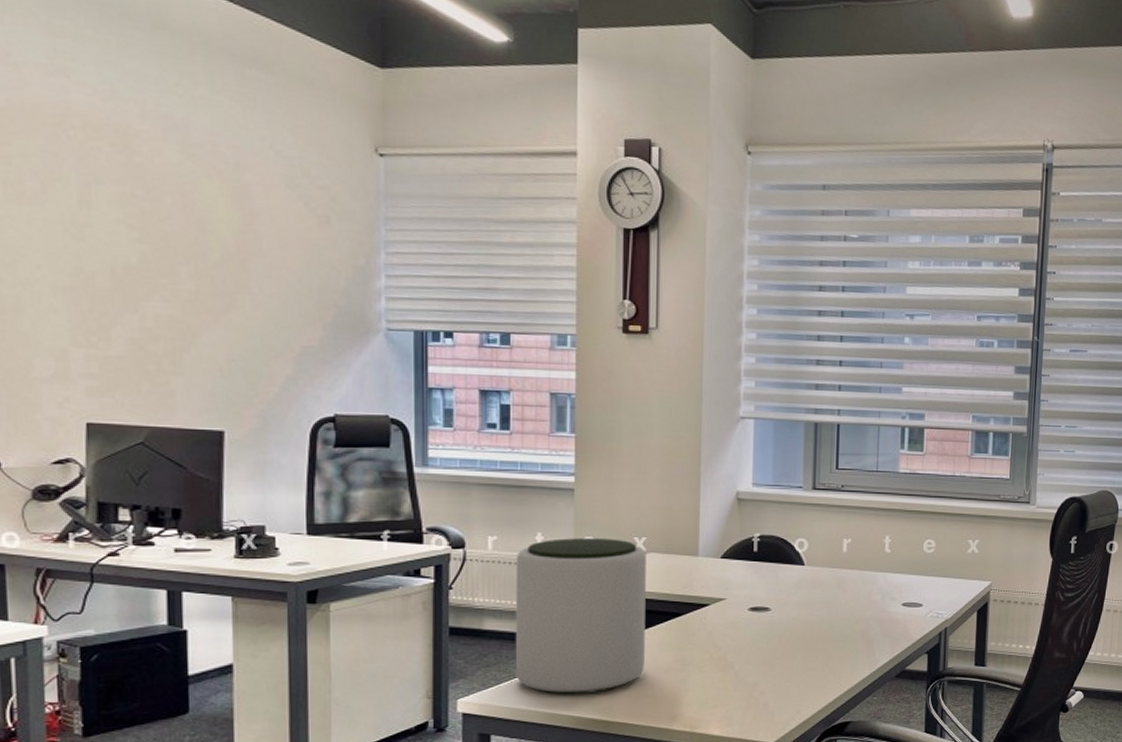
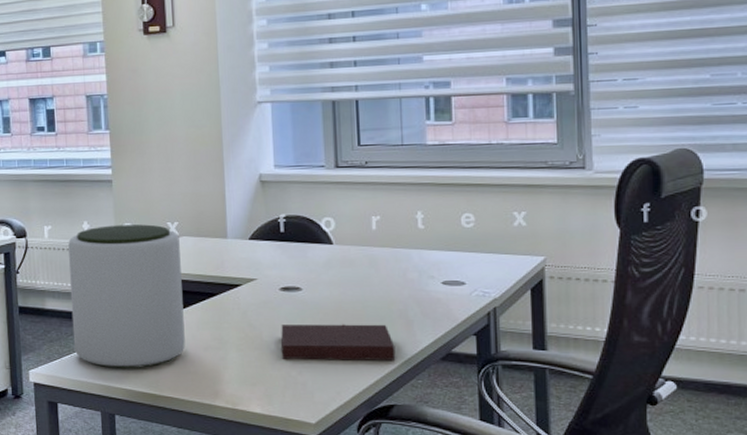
notebook: none [745,644,855,681] -> present [280,324,396,360]

